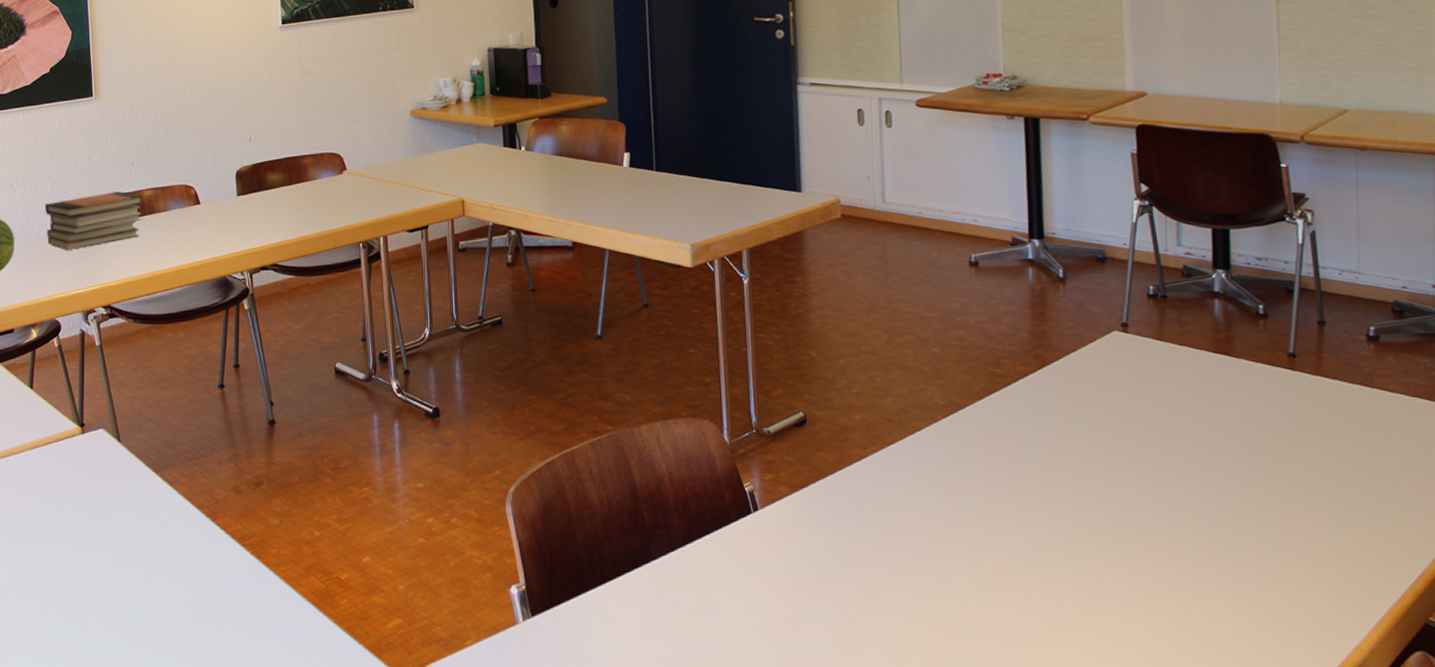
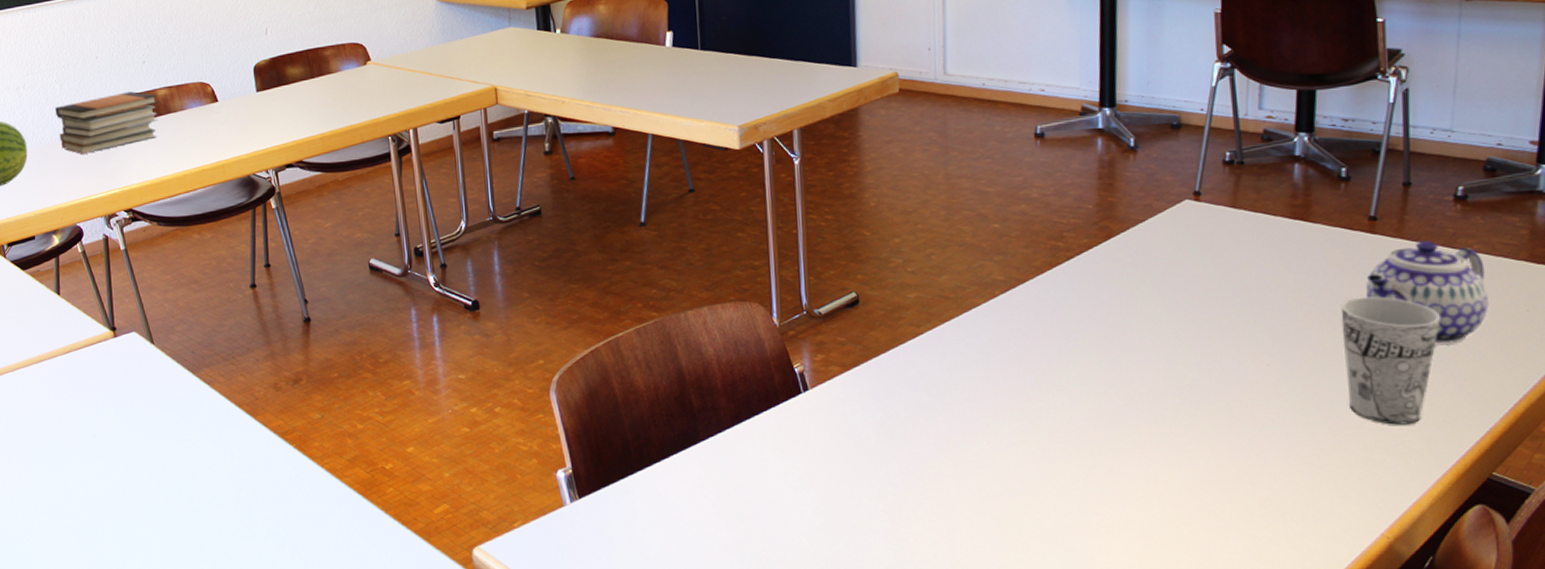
cup: none [1268,433,1366,565] -> present [1340,296,1442,425]
teapot: none [1290,379,1410,483] -> present [1365,241,1489,344]

